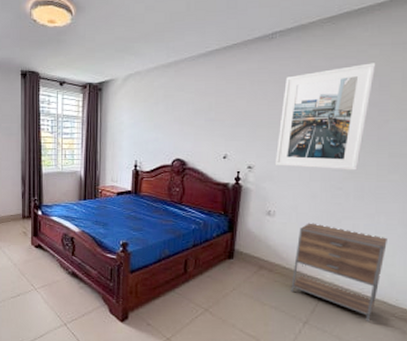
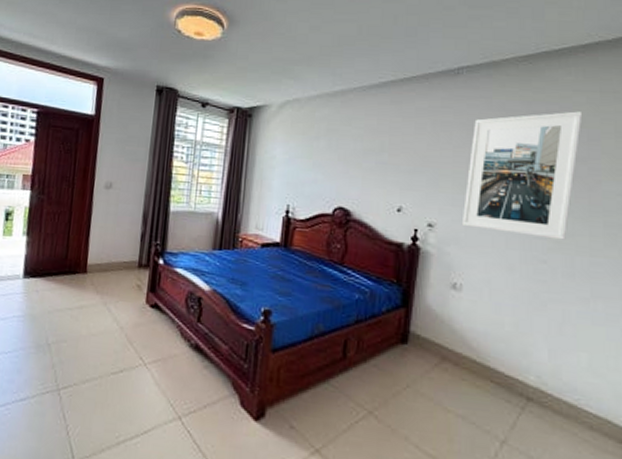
nightstand: present [291,223,387,321] -> none [483,303,608,447]

